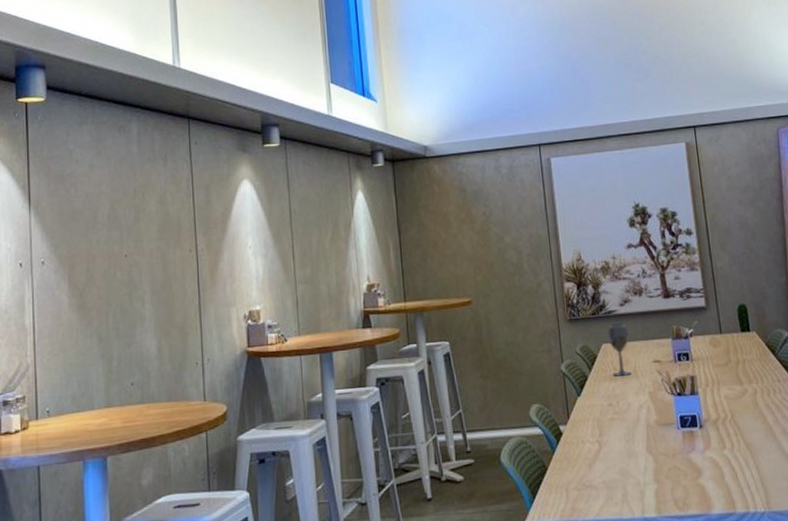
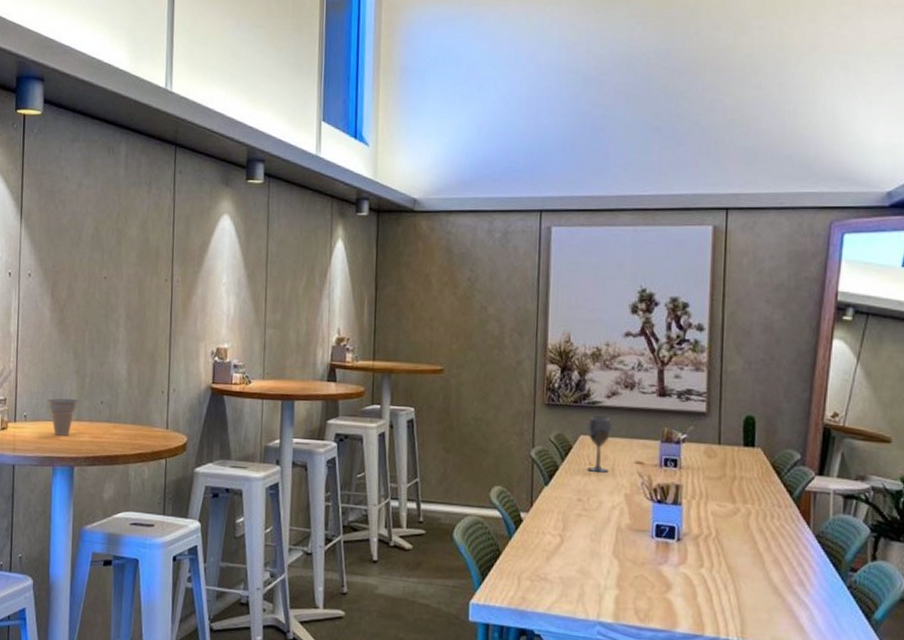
cup: none [72,384,107,428] -> present [47,398,79,437]

